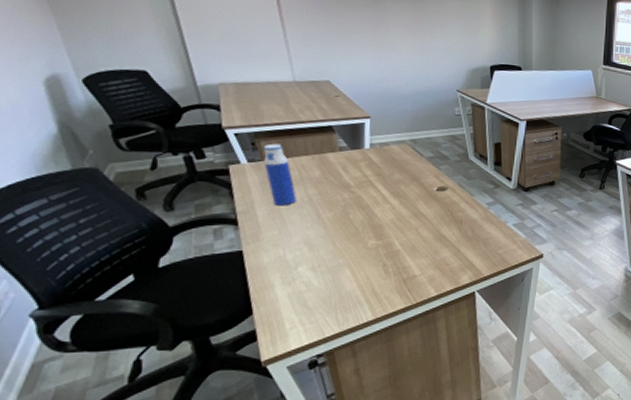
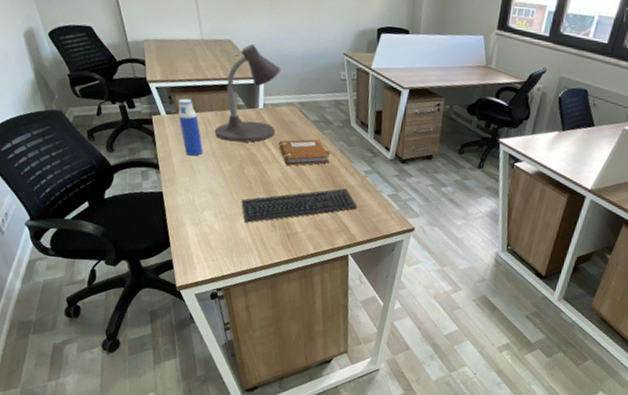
desk lamp: none [311,83,389,186] -> present [214,43,281,143]
keyboard: none [346,222,481,273] -> present [241,188,357,223]
notebook: none [388,175,448,205] -> present [278,139,330,166]

